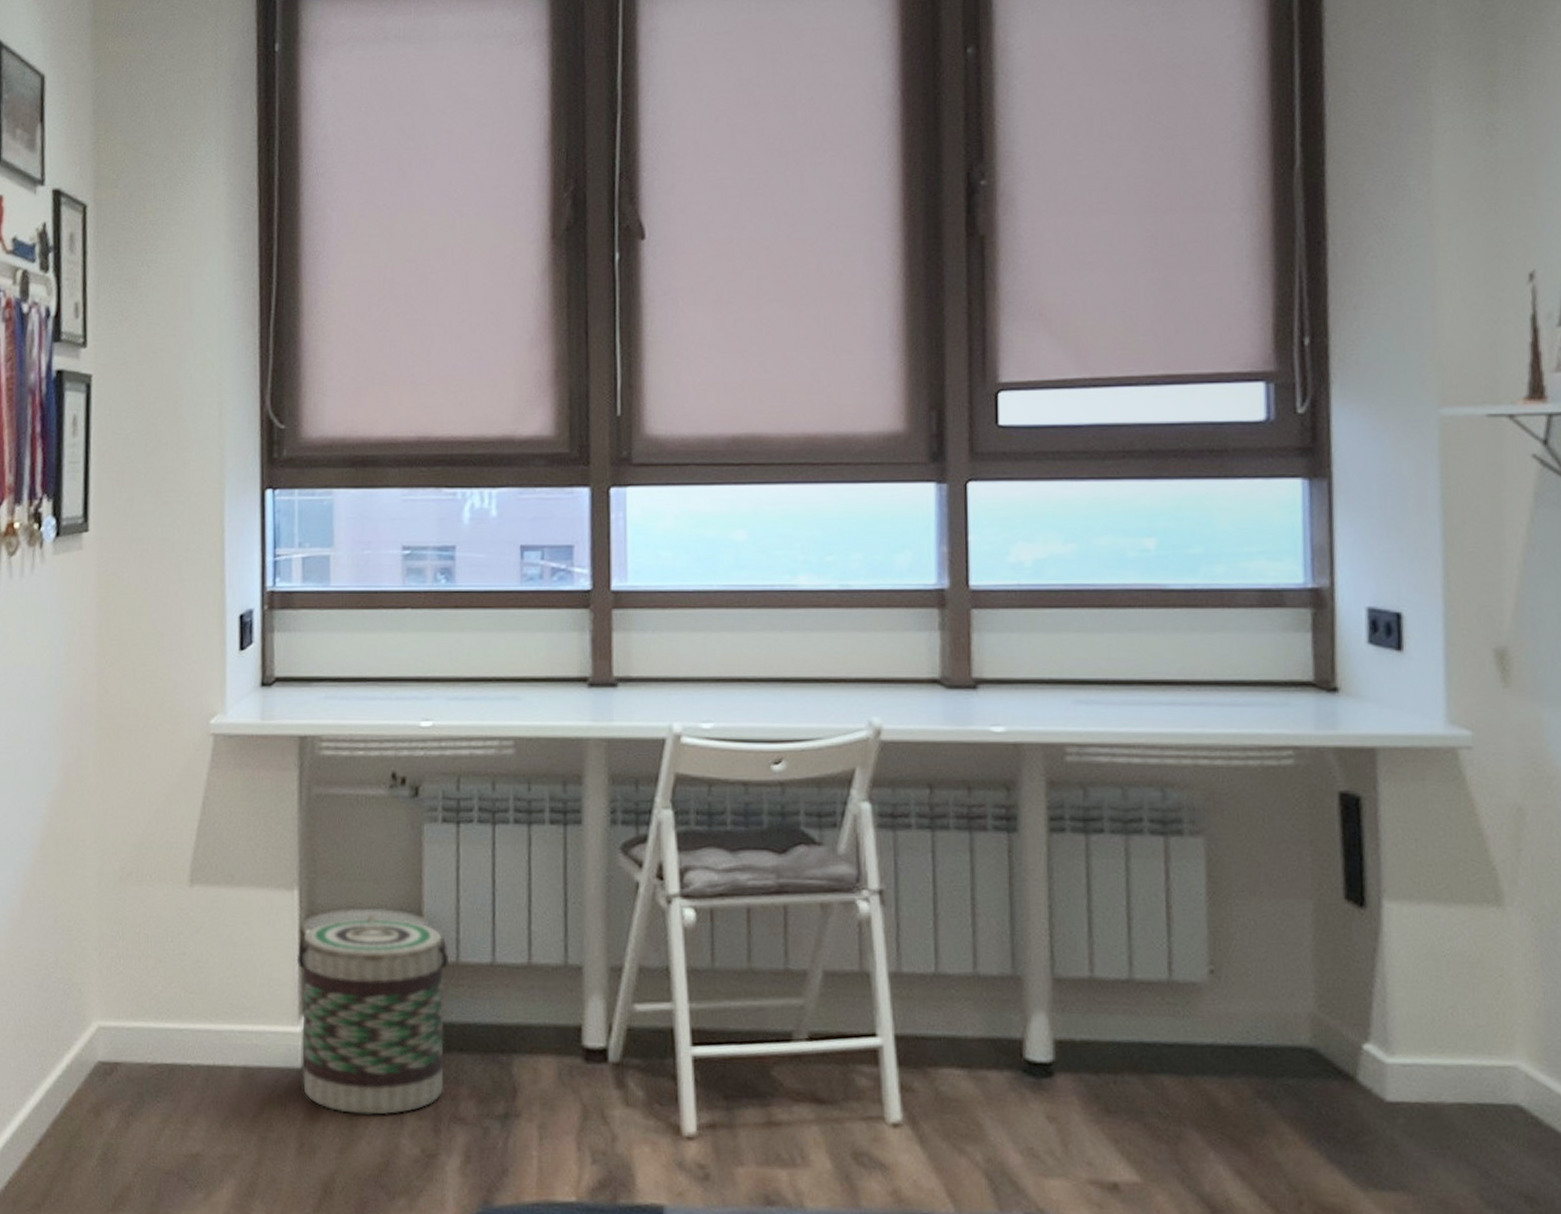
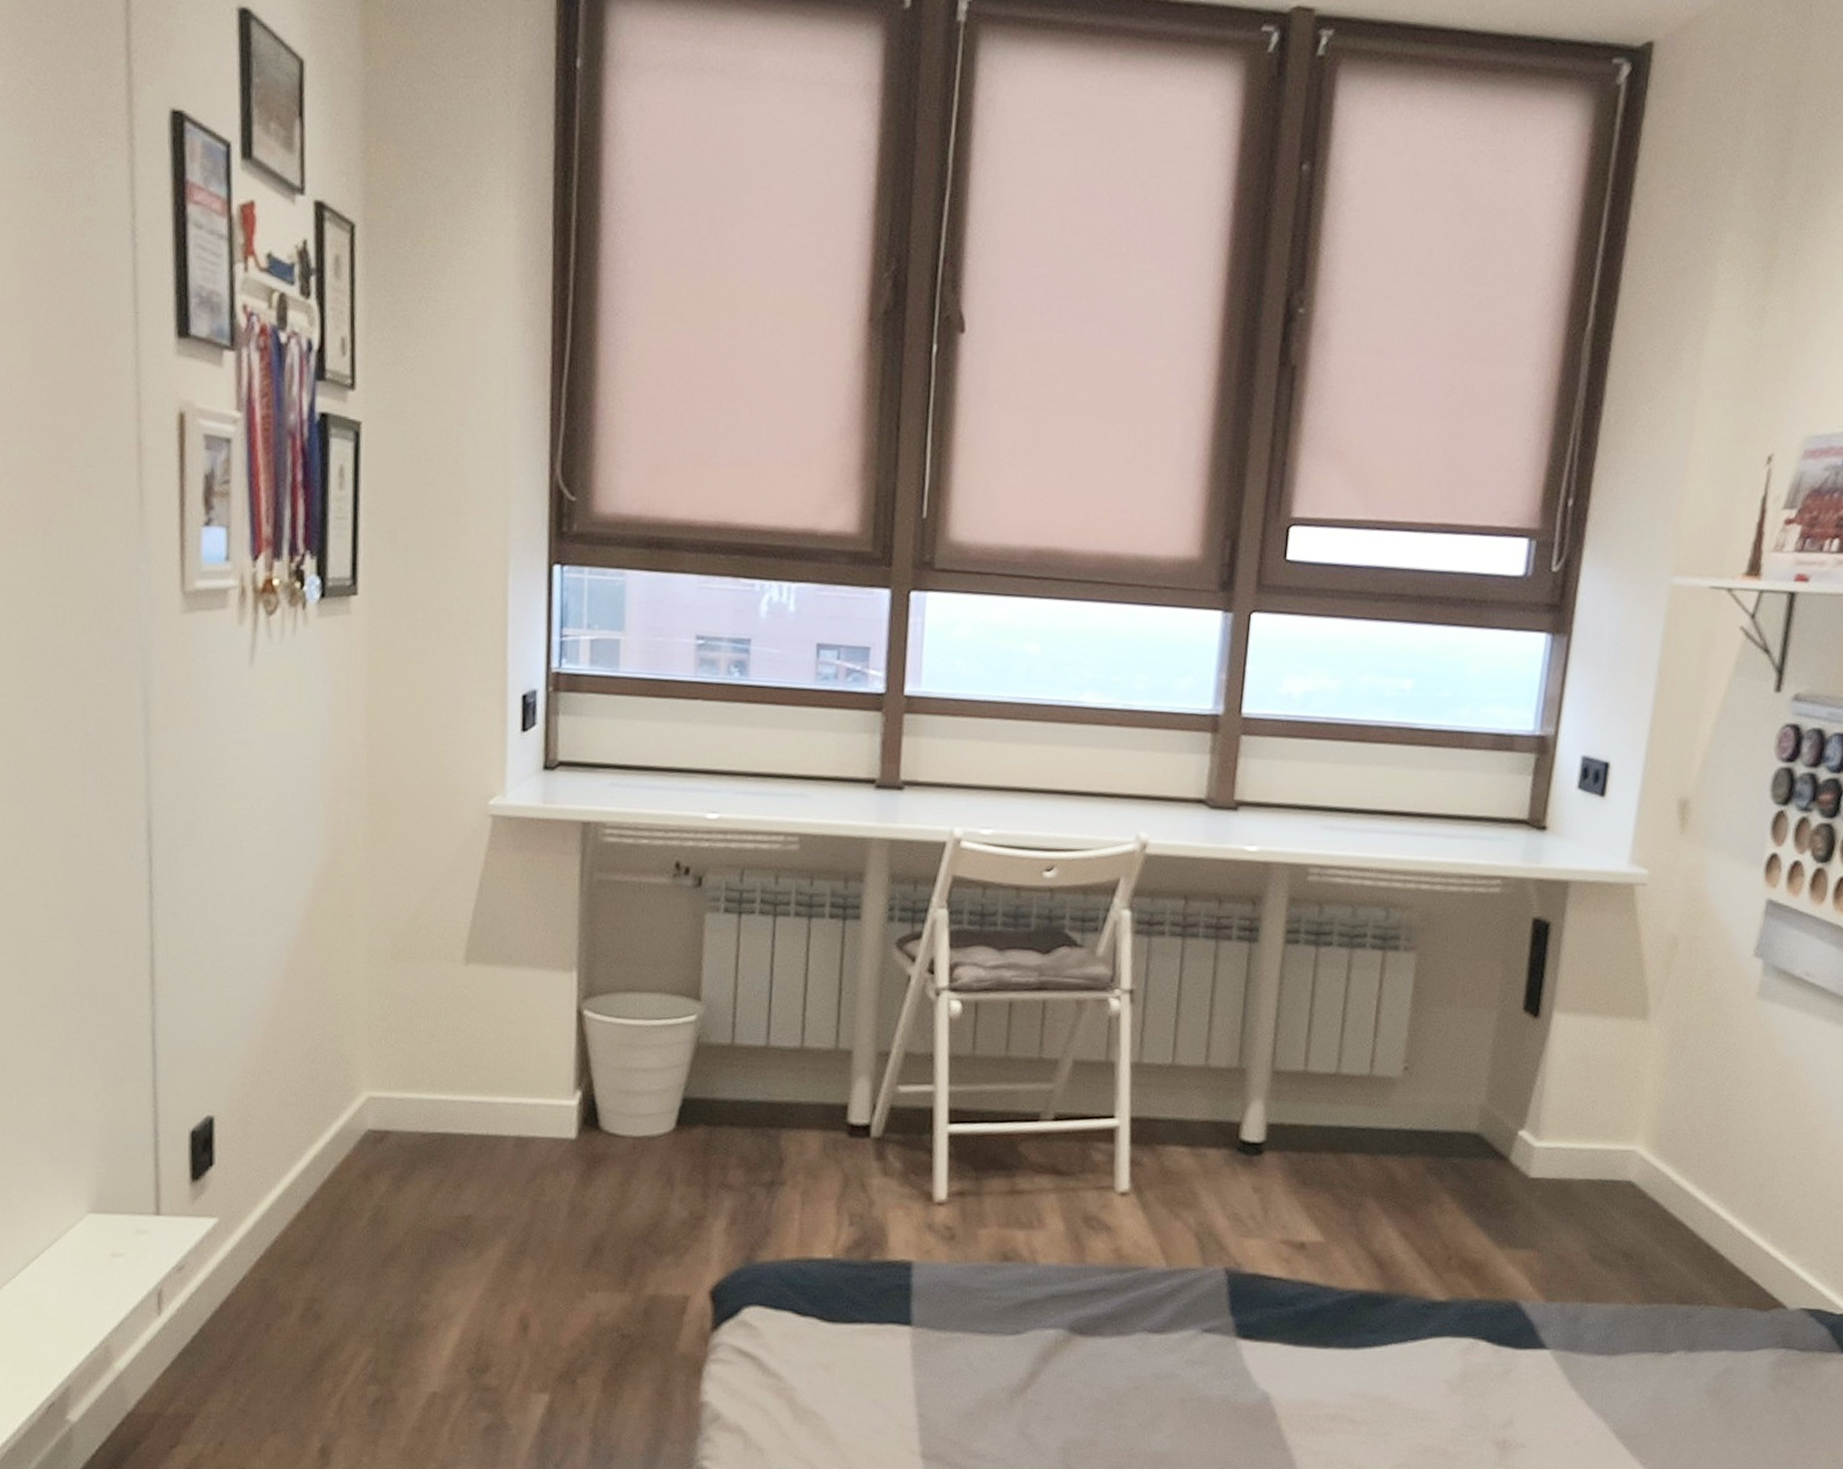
basket: present [296,914,450,1115] -> none [573,997,725,1182]

